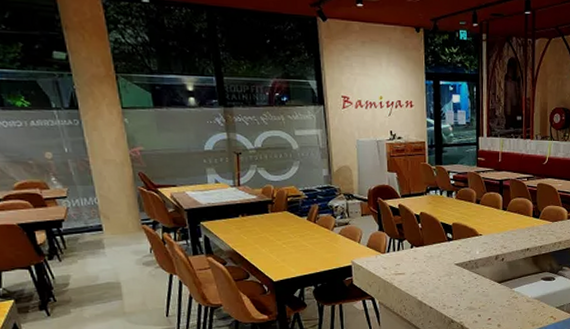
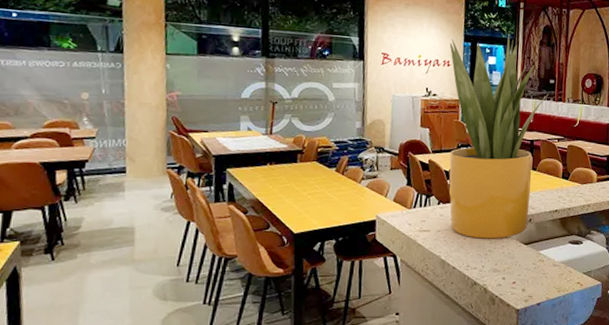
planter: none [411,70,516,279] -> present [449,34,548,239]

